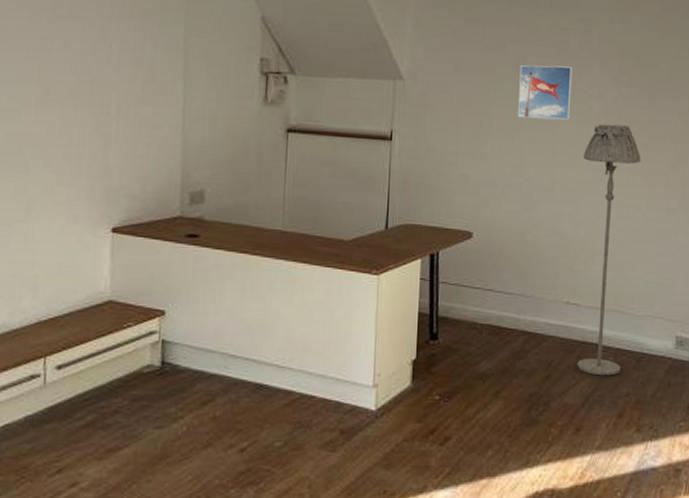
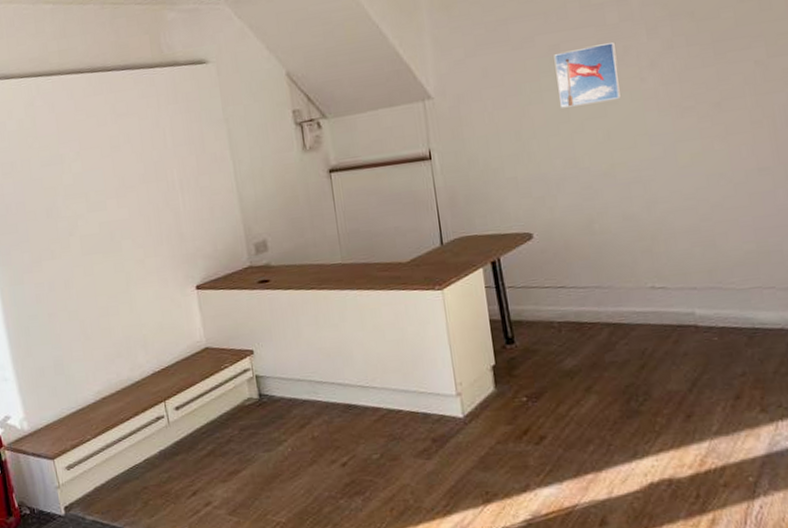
floor lamp: present [577,124,641,376] -> none [643,89,731,359]

